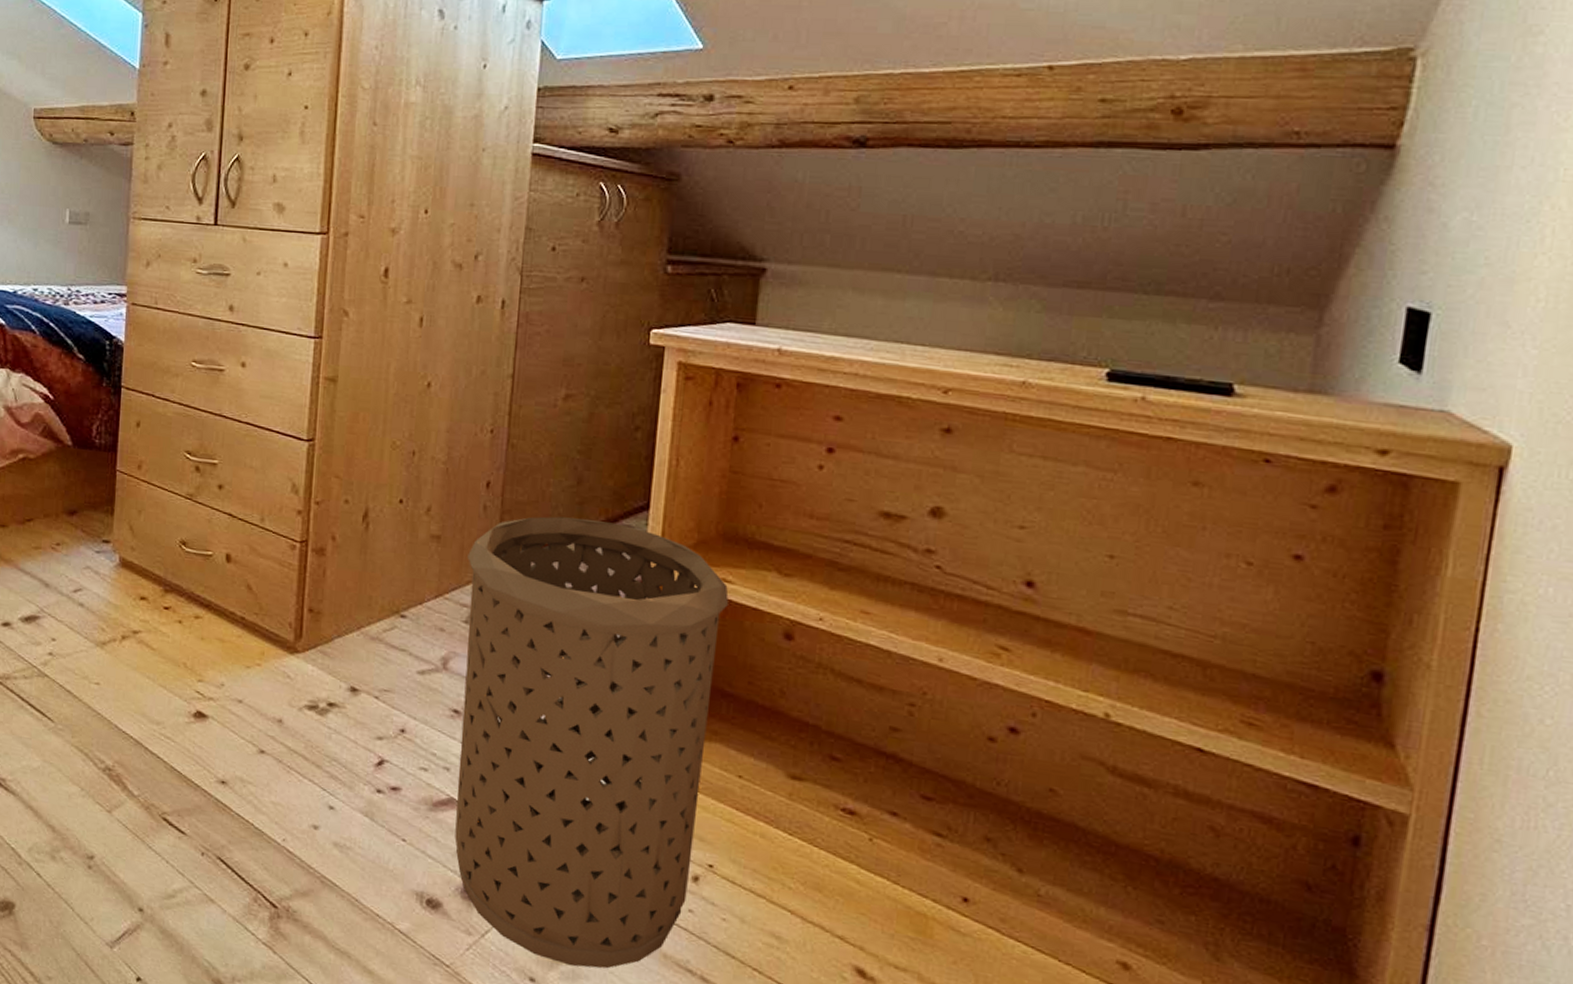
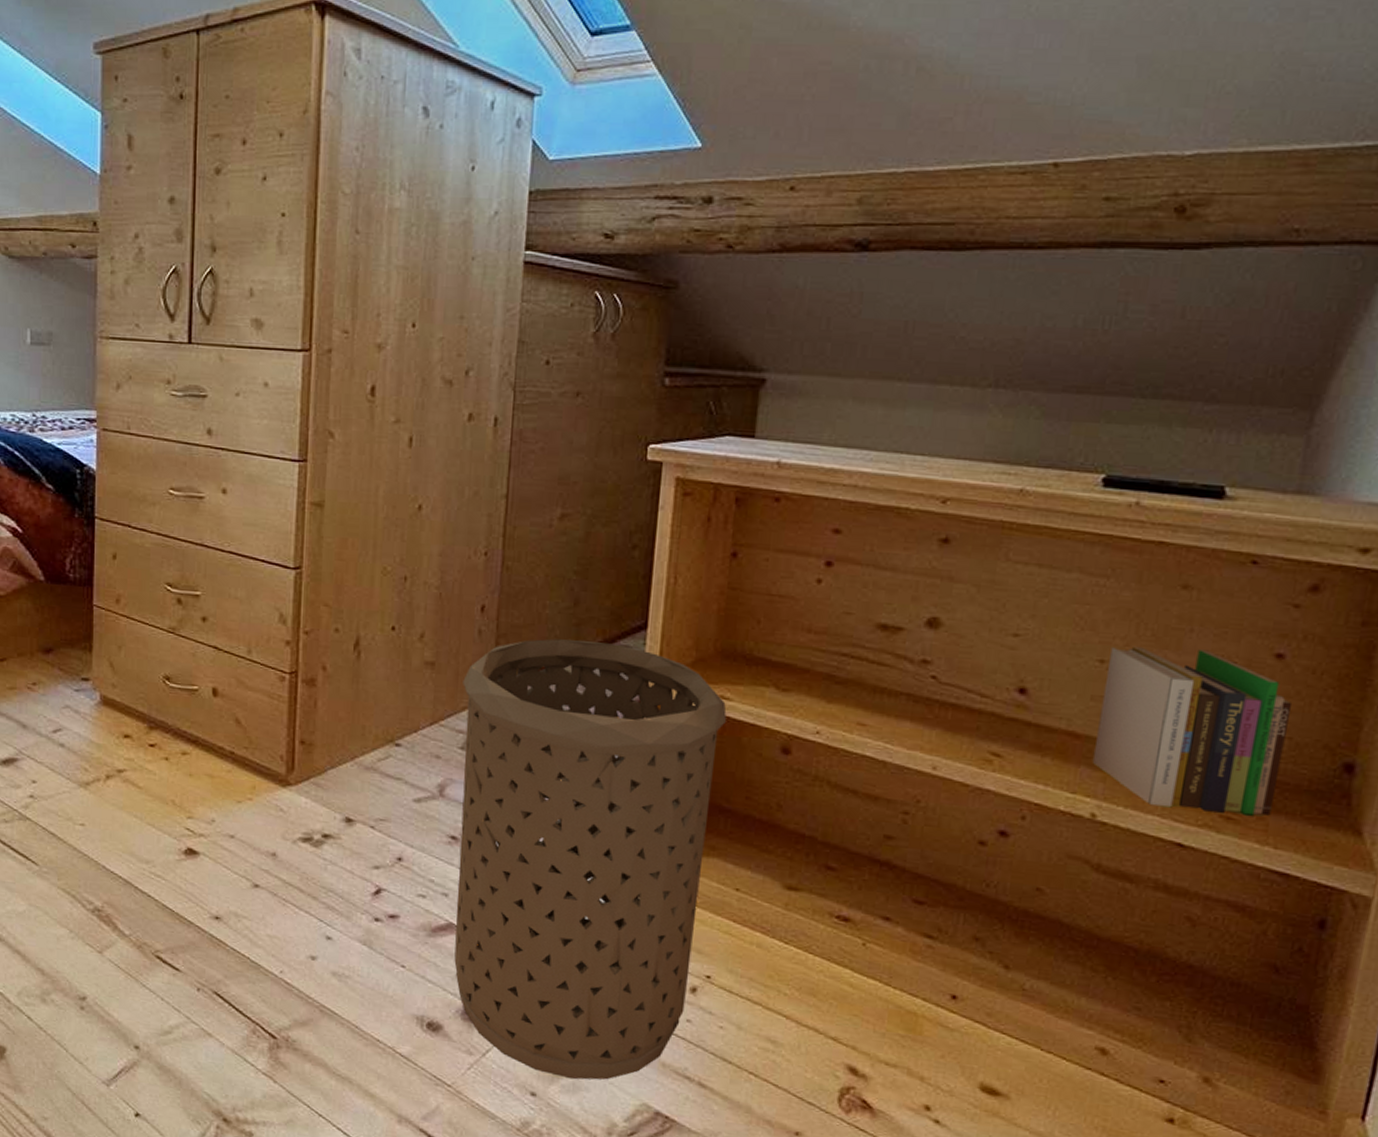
books: none [1104,542,1314,724] -> present [1092,646,1293,817]

